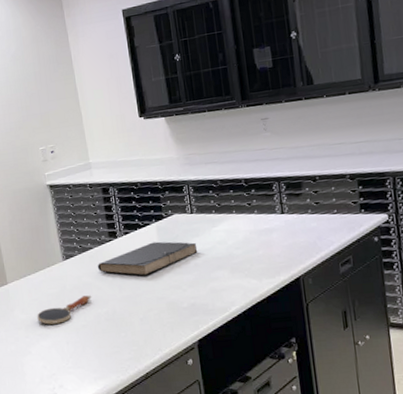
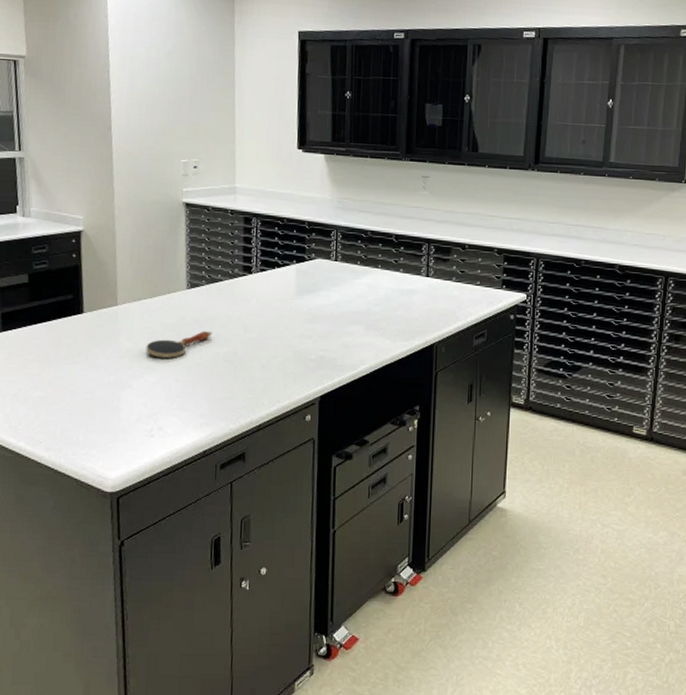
file folder: present [97,241,198,275] -> none [224,284,336,318]

